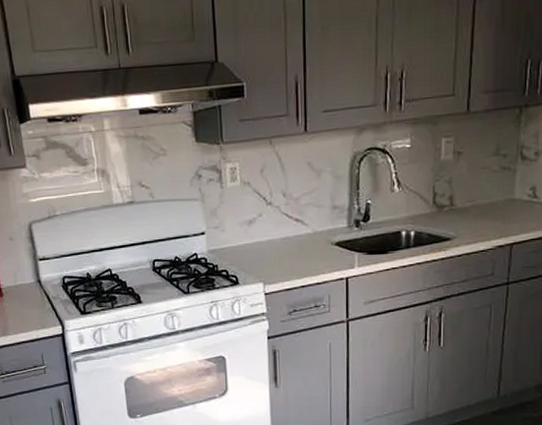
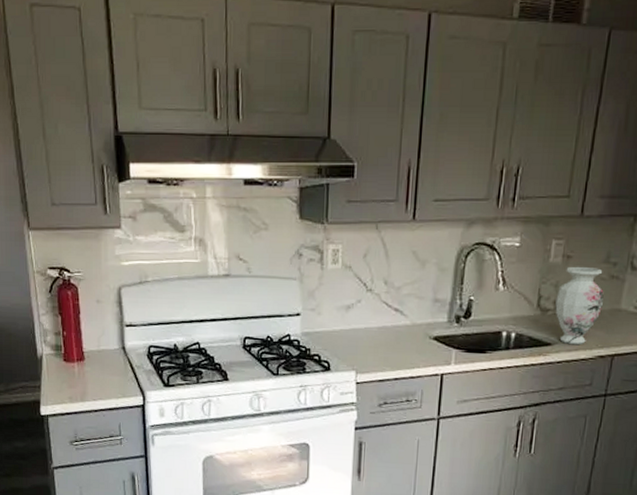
vase: none [451,161,497,238] -> present [555,266,604,345]

